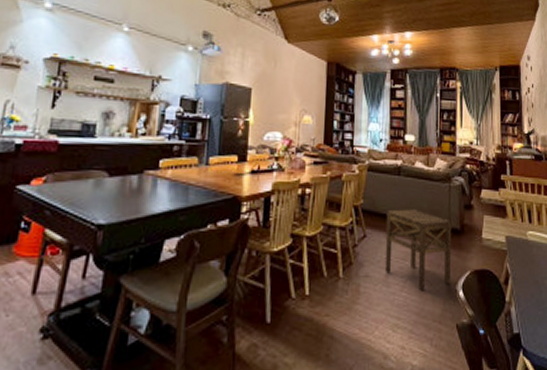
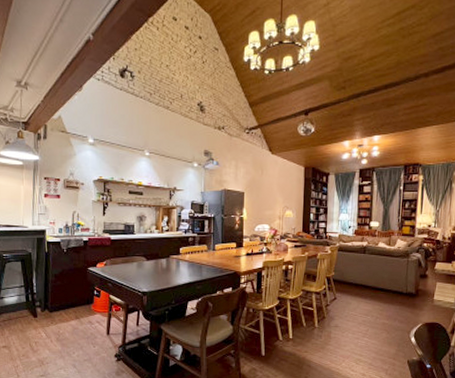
side table: present [384,209,452,291] -> none [350,279,408,337]

